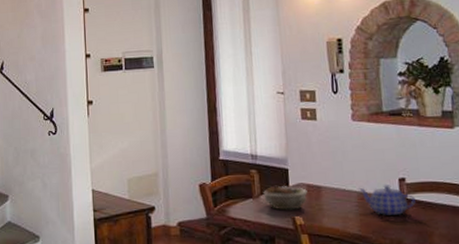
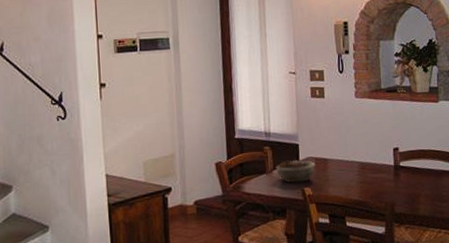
teapot: present [358,185,416,215] -> none [359,154,406,182]

